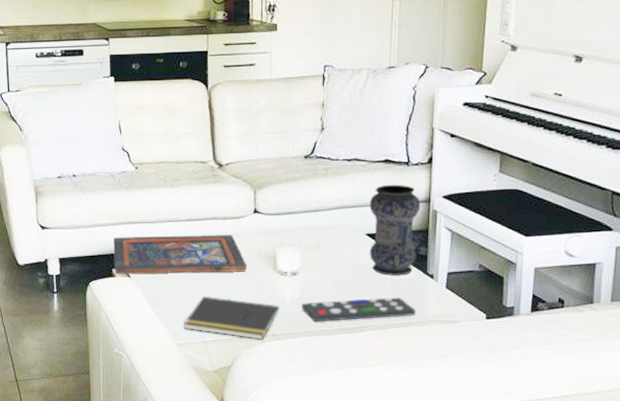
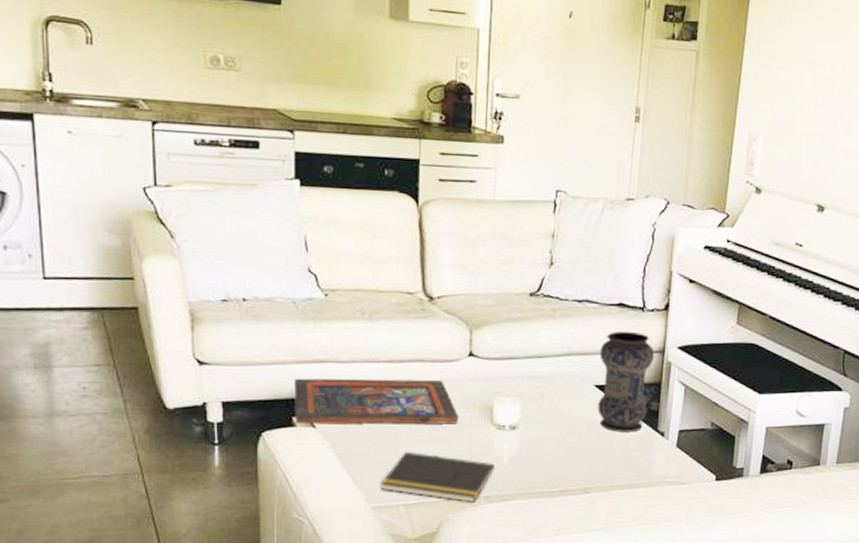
remote control: present [301,297,415,322] -> none [519,456,644,483]

